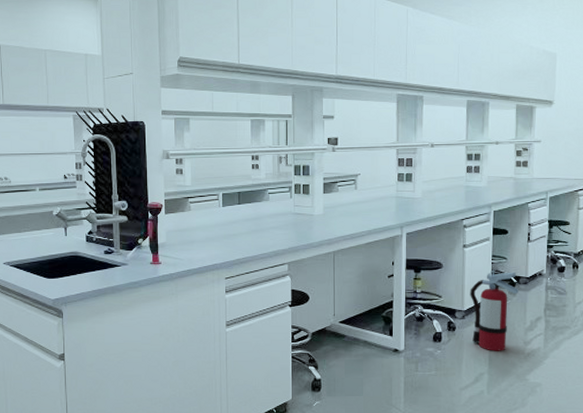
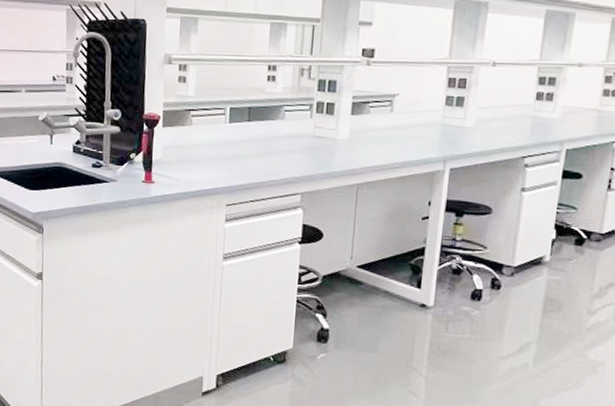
fire extinguisher: present [470,269,518,351] -> none [521,220,588,319]

